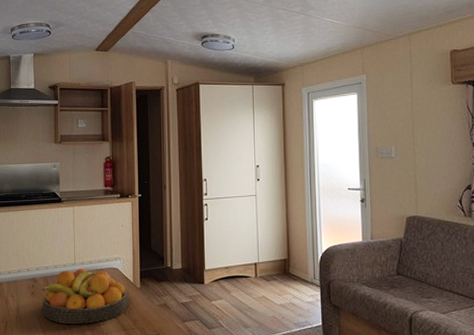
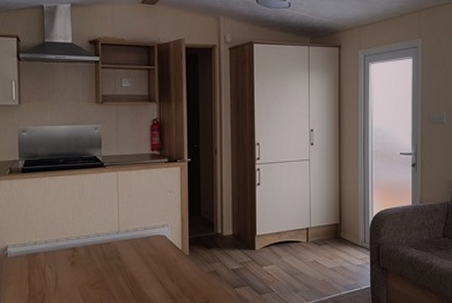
fruit bowl: present [41,268,128,324] -> none [82,236,176,294]

